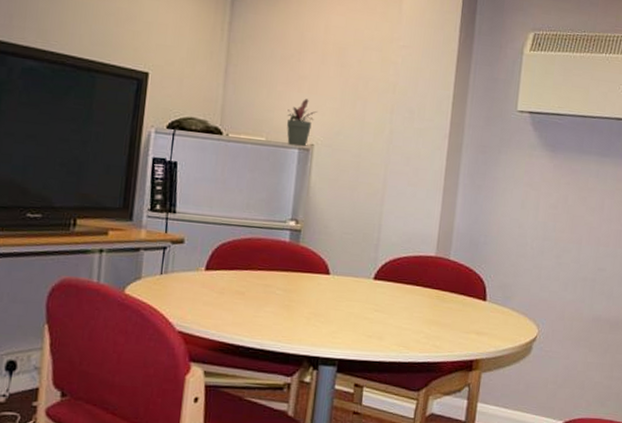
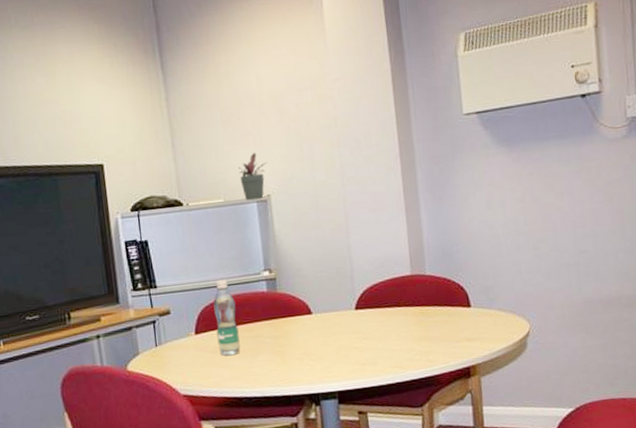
bottle: none [226,219,254,300] -> present [213,279,241,356]

